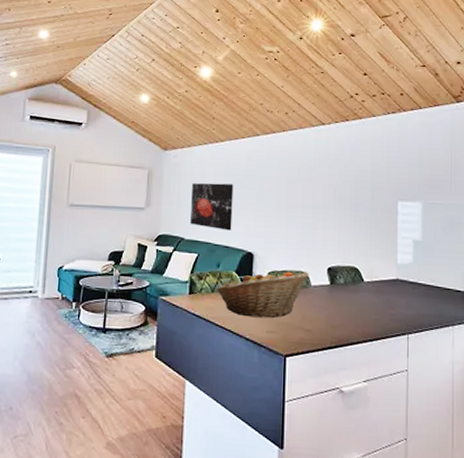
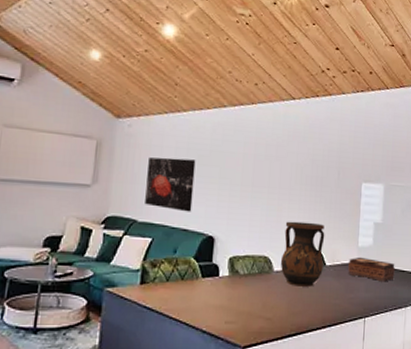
fruit basket: present [216,271,309,319] -> none [171,255,272,308]
vase: none [317,239,362,302] -> present [280,221,325,287]
tissue box: none [388,274,439,300] -> present [348,257,395,282]

